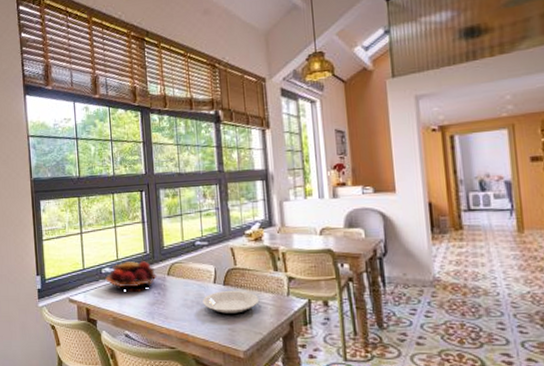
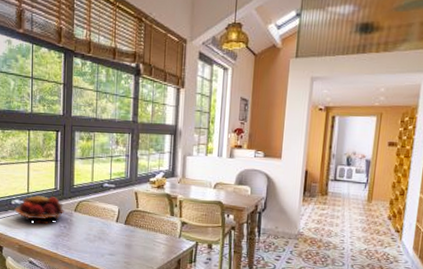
plate: present [202,290,260,316] -> none [104,229,155,251]

